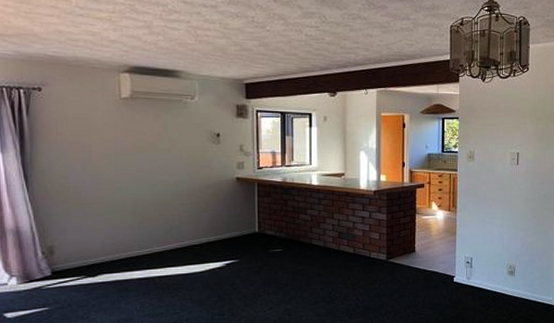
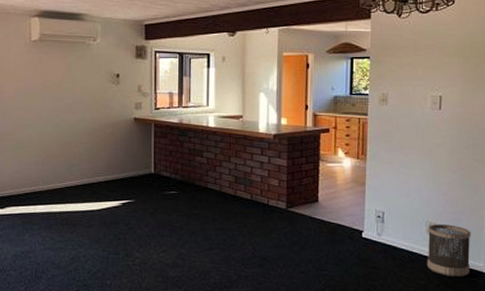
wastebasket: none [508,266,543,311] -> present [426,224,471,277]

